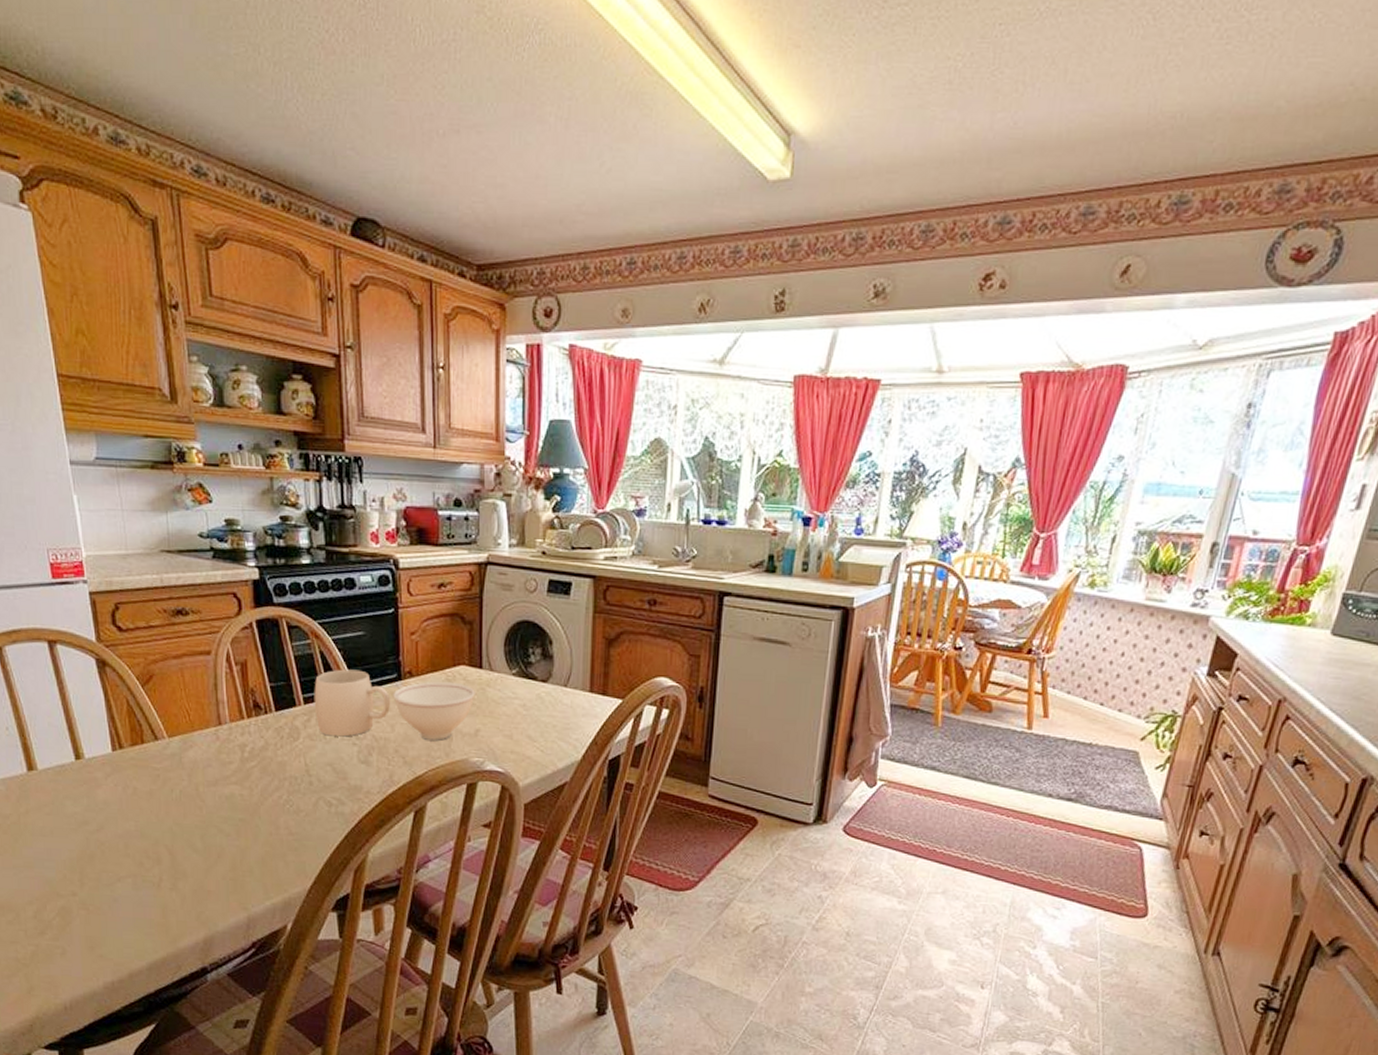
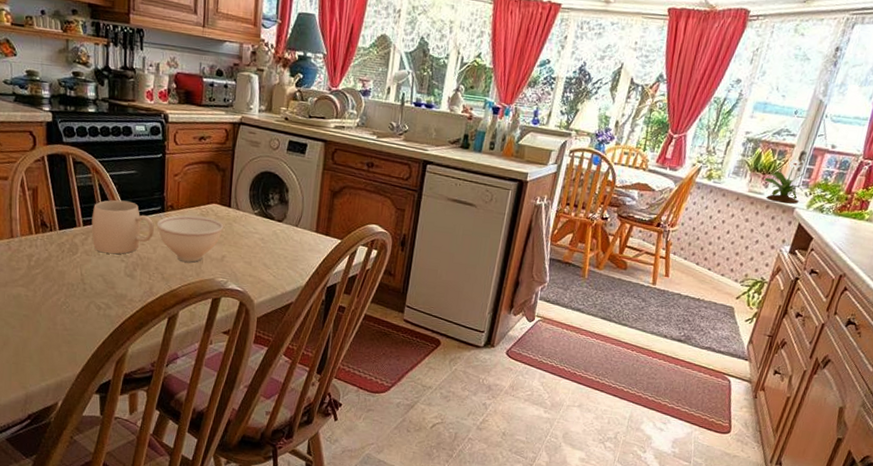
potted flower: none [1165,548,1230,611] -> present [764,156,811,204]

